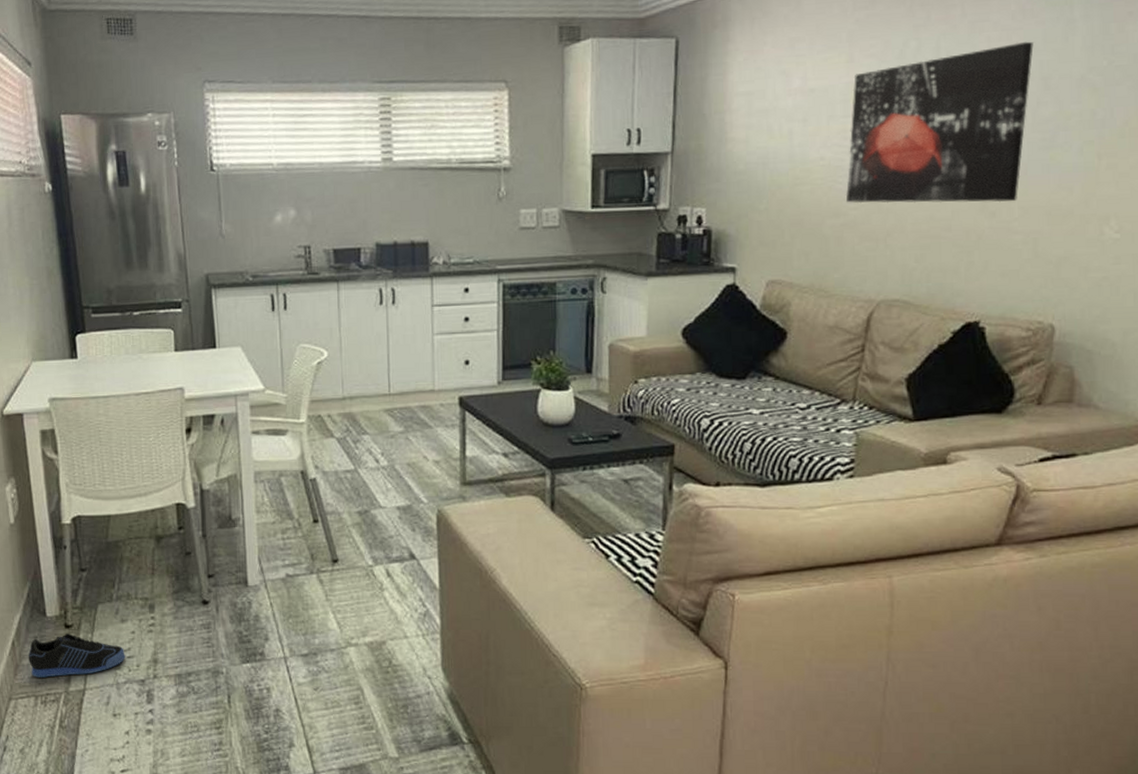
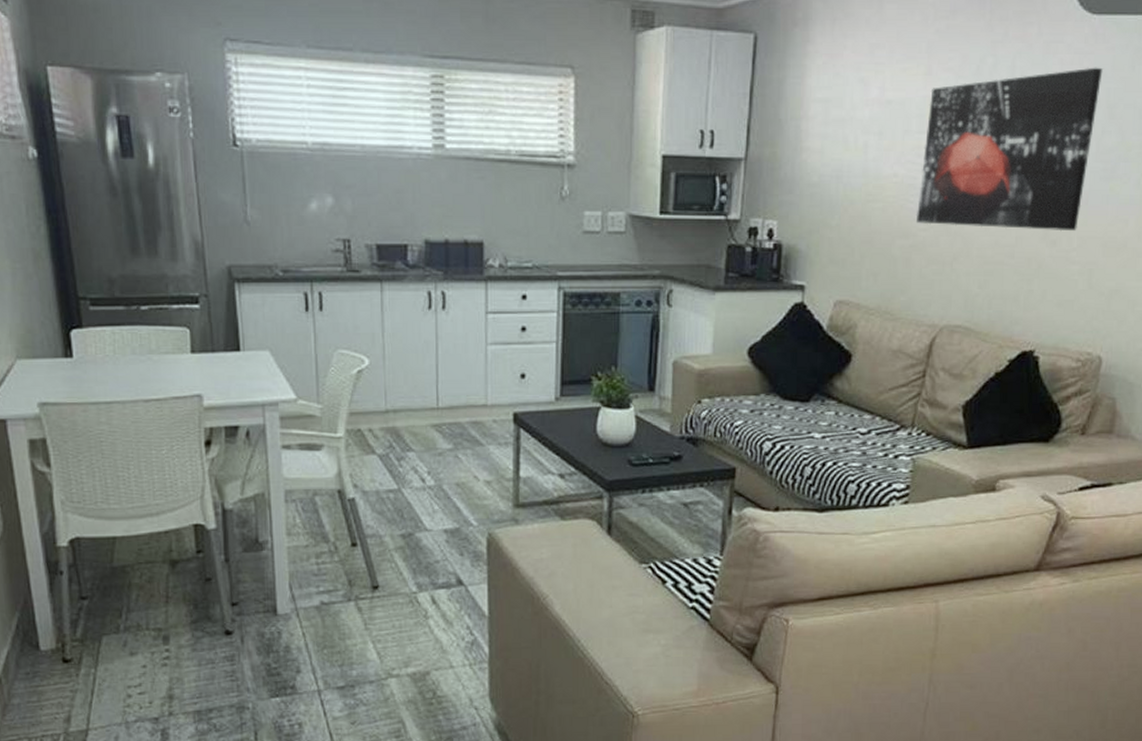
sneaker: present [28,634,126,678] -> none [19,669,136,718]

